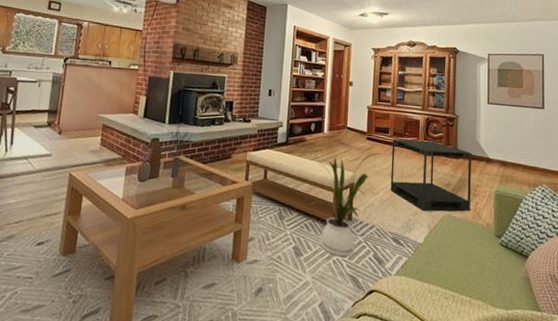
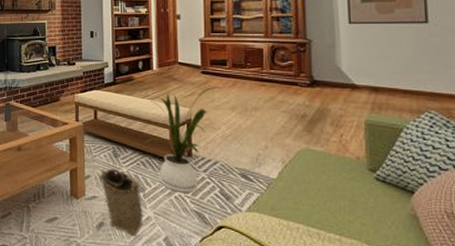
basket: none [262,231,308,303] -> present [99,168,150,237]
side table: present [390,139,471,212] -> none [231,70,334,145]

